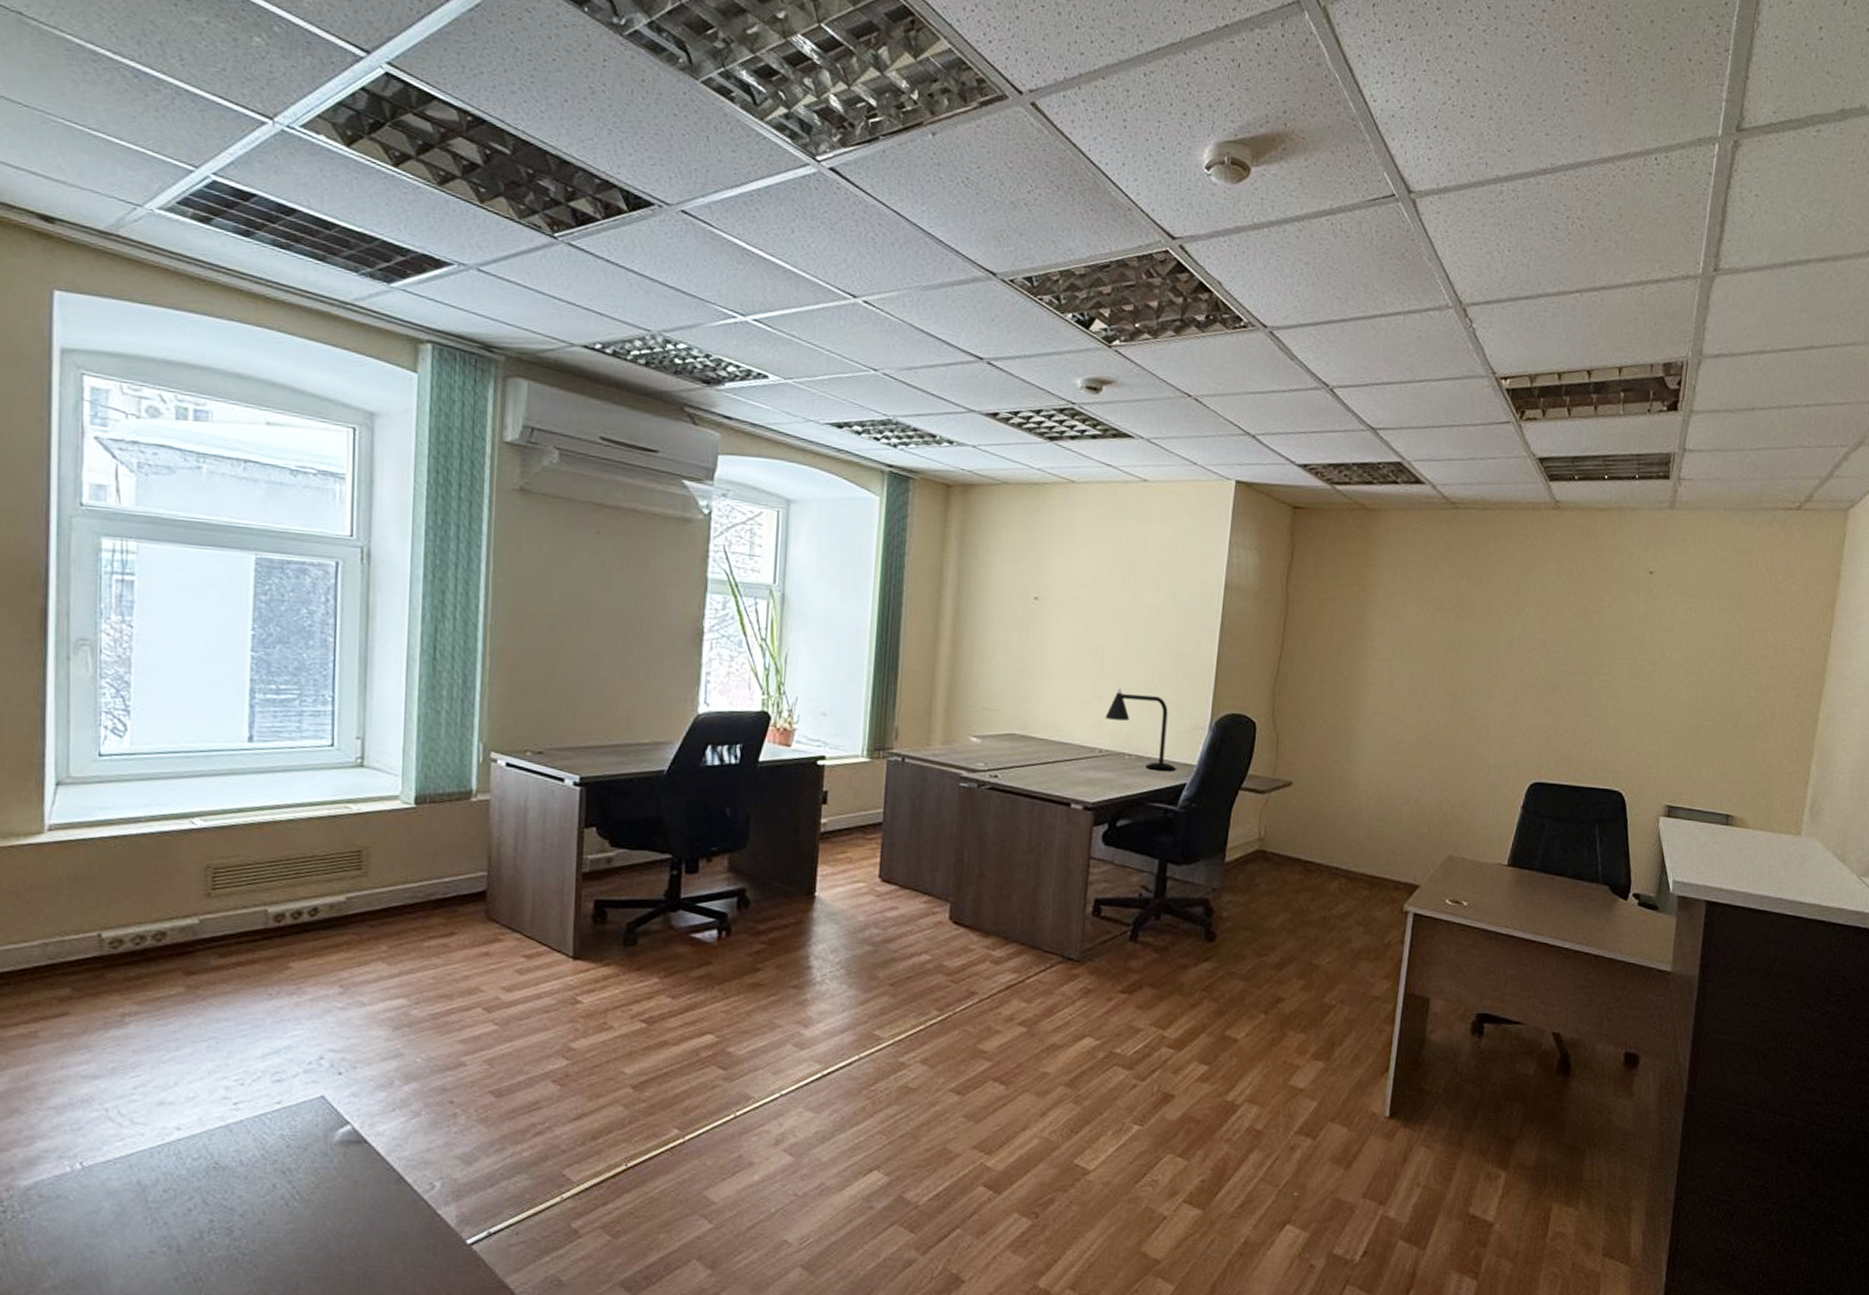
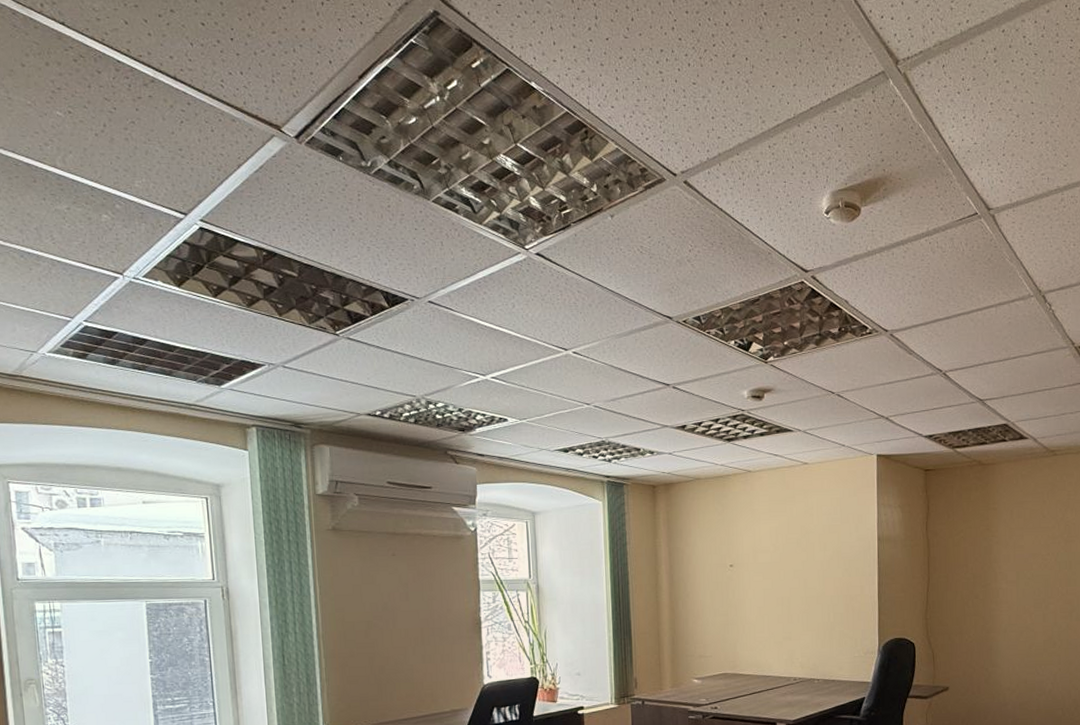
desk lamp: present [1105,688,1176,772] -> none [795,628,856,690]

